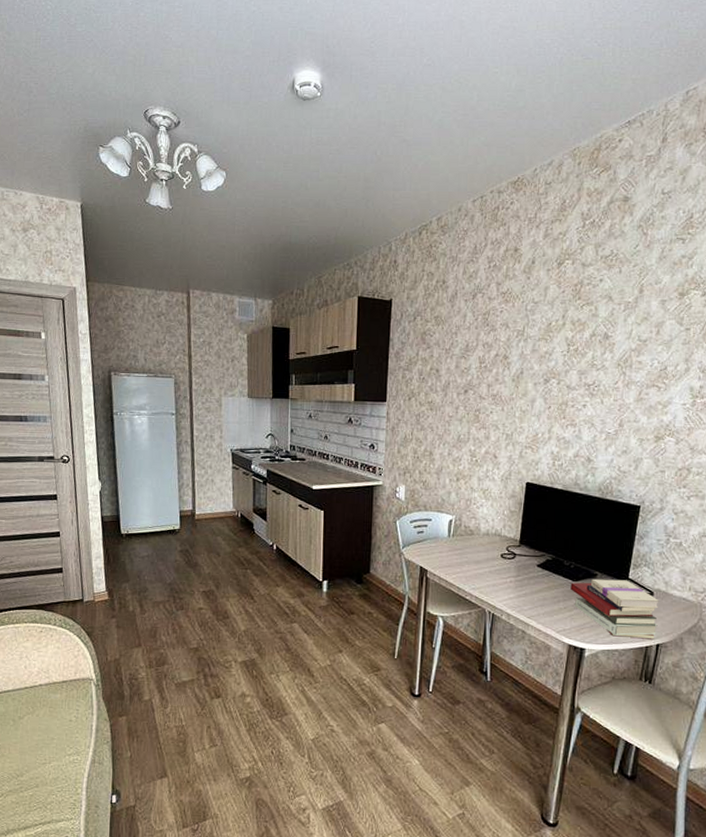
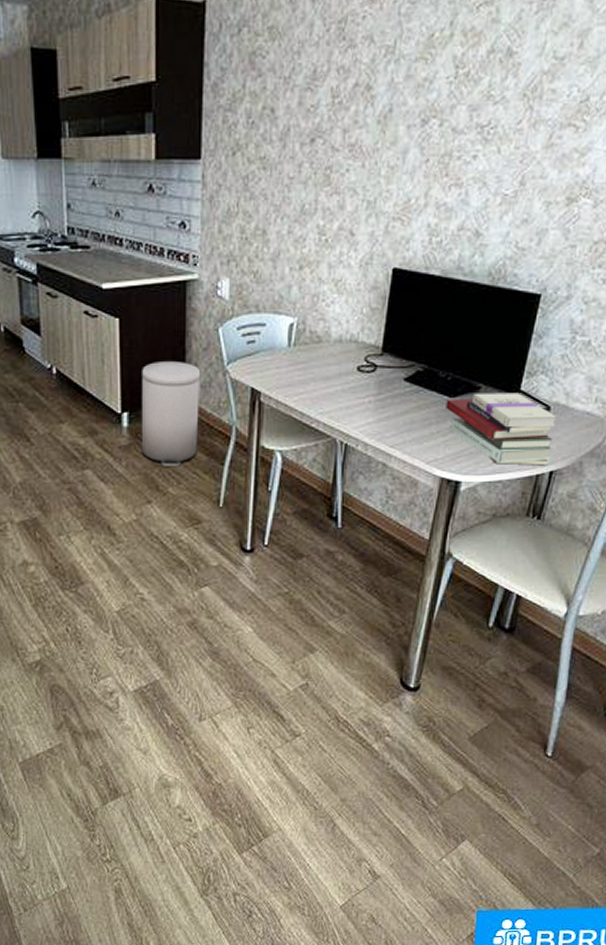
pedal bin: none [336,544,383,625] -> present [141,362,201,468]

